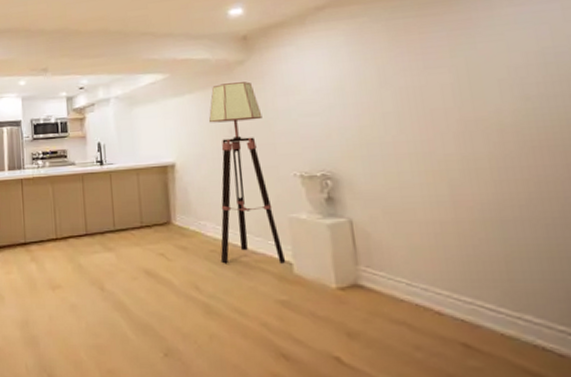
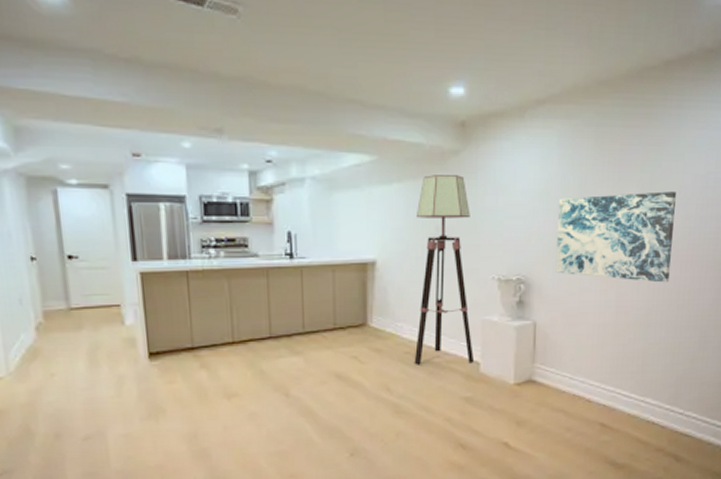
wall art: none [356,72,520,173] -> present [555,191,676,283]

